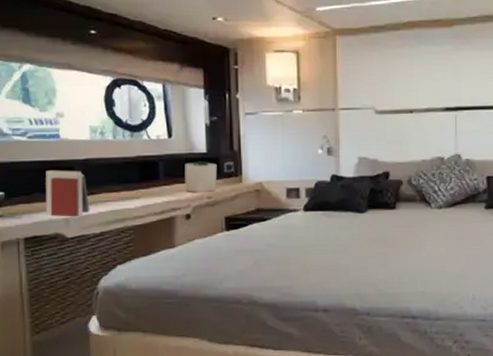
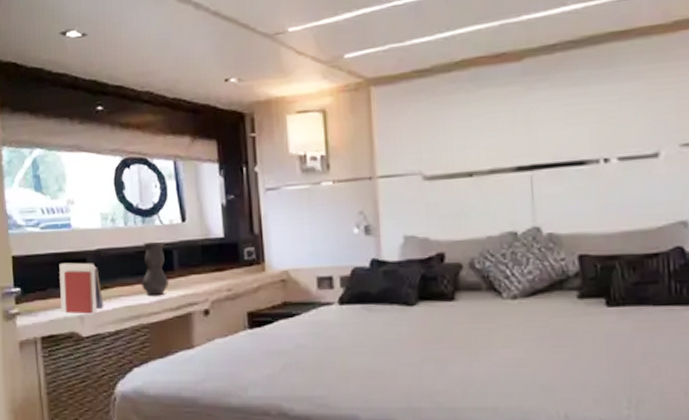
vase: none [128,154,154,202] -> present [142,241,169,296]
planter: present [185,161,217,193] -> none [201,247,237,285]

